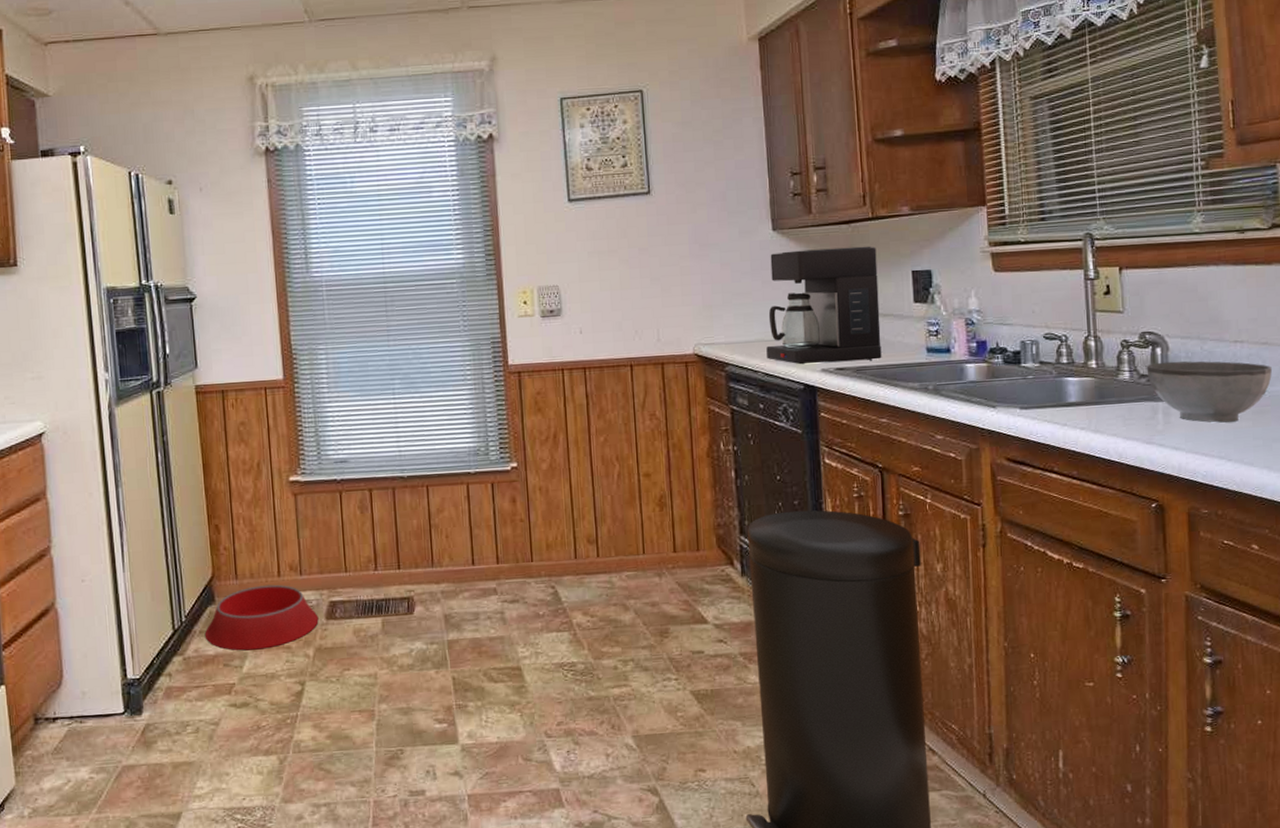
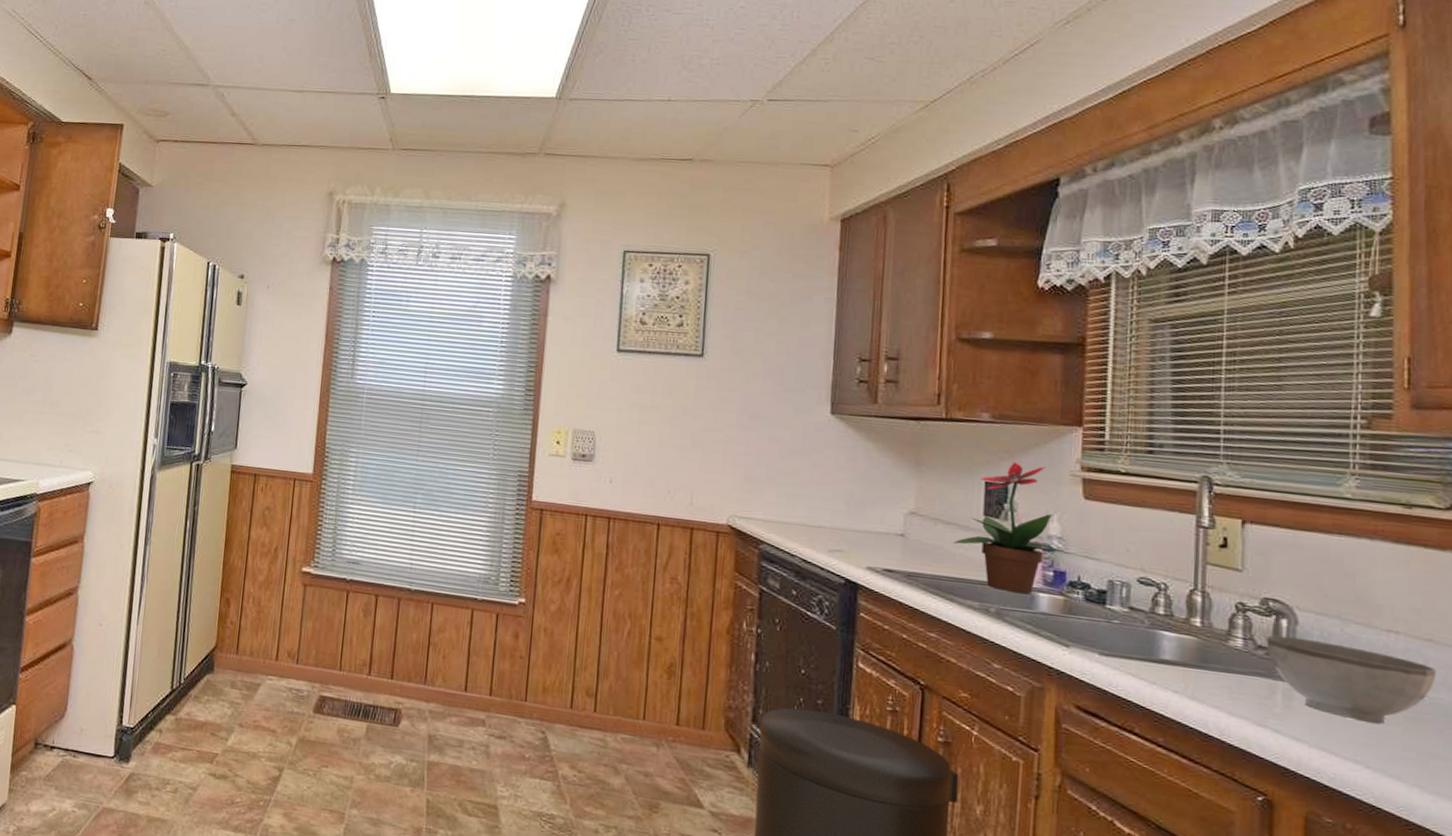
pet bowl: present [204,584,319,651] -> none [198,664,307,728]
coffee maker: present [766,246,882,365] -> none [807,437,947,569]
potted flower: none [891,247,988,368] -> present [952,461,1070,594]

